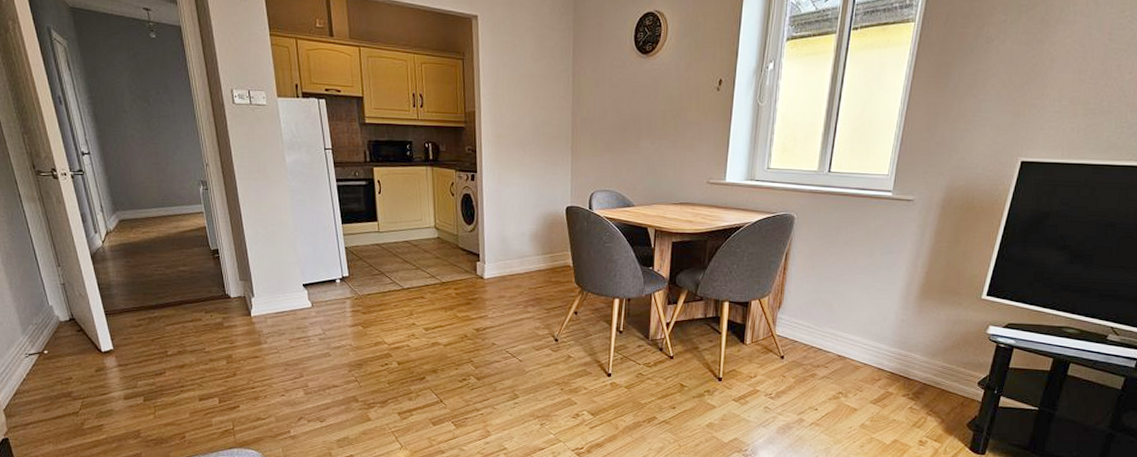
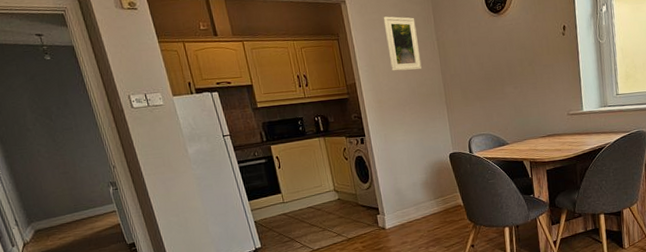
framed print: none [516,40,552,107] -> present [383,16,422,71]

